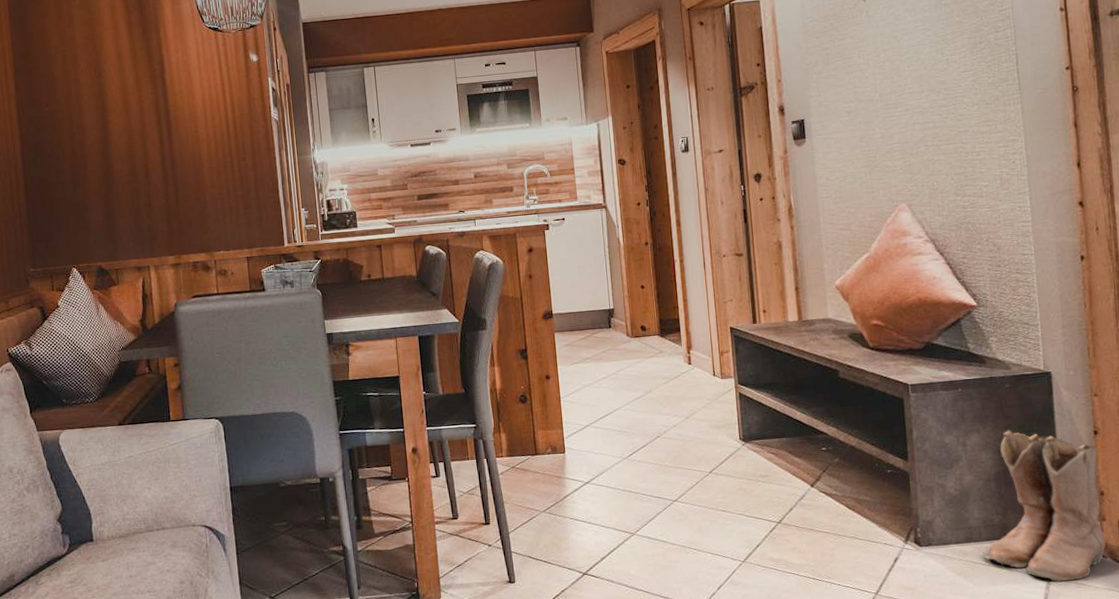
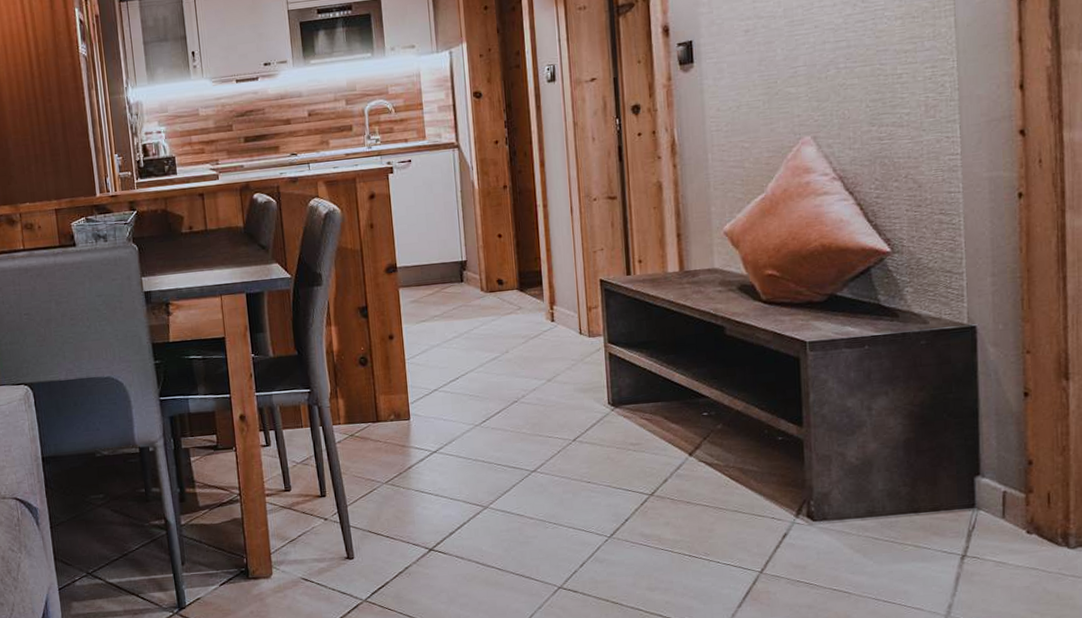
boots: present [982,429,1106,582] -> none [886,391,1032,560]

